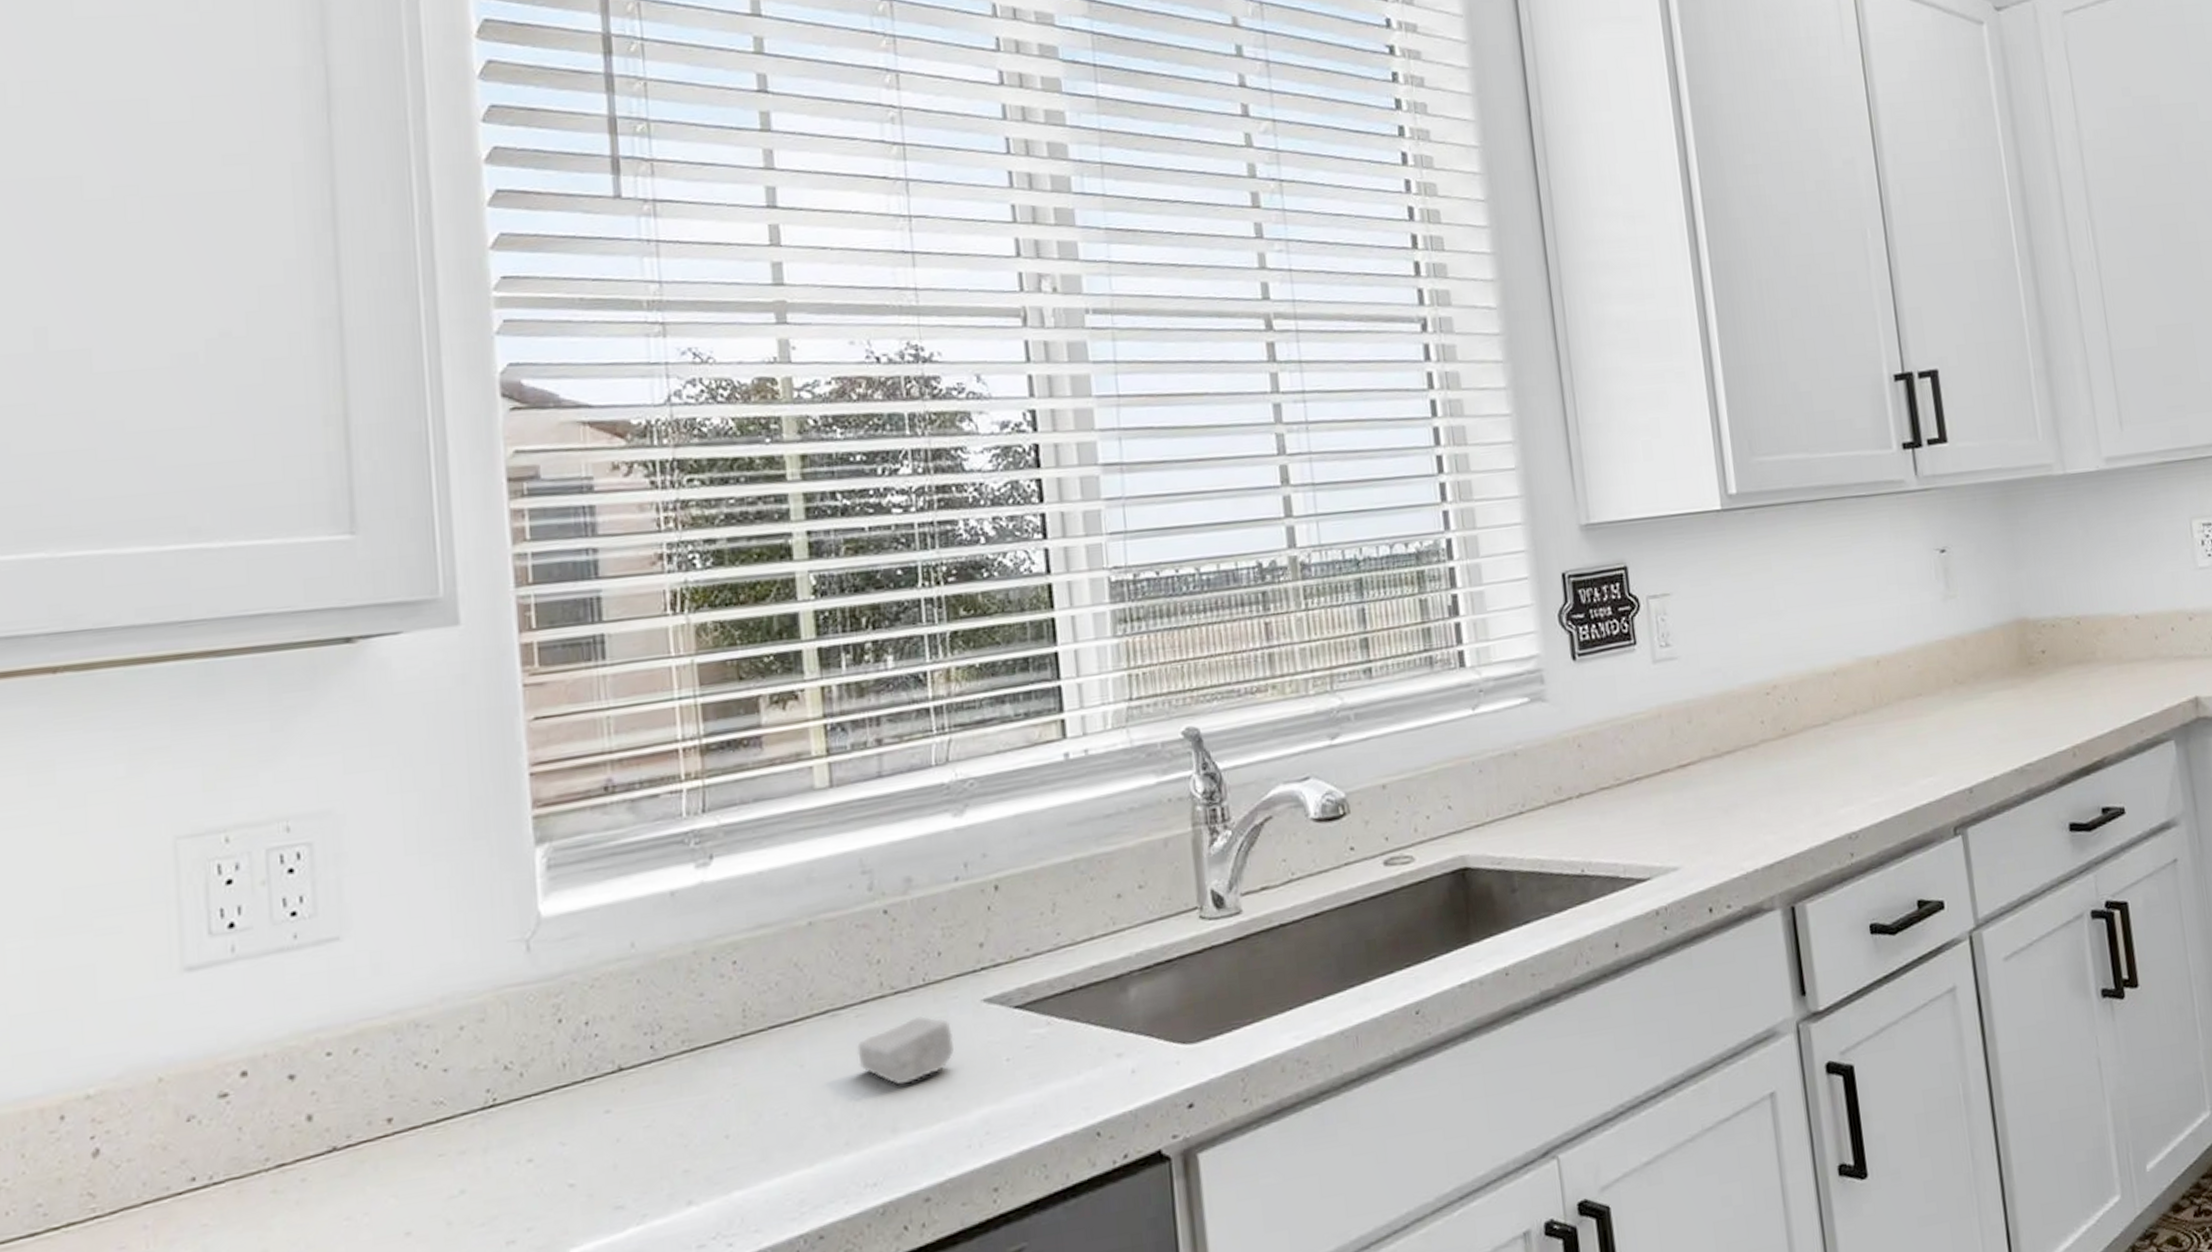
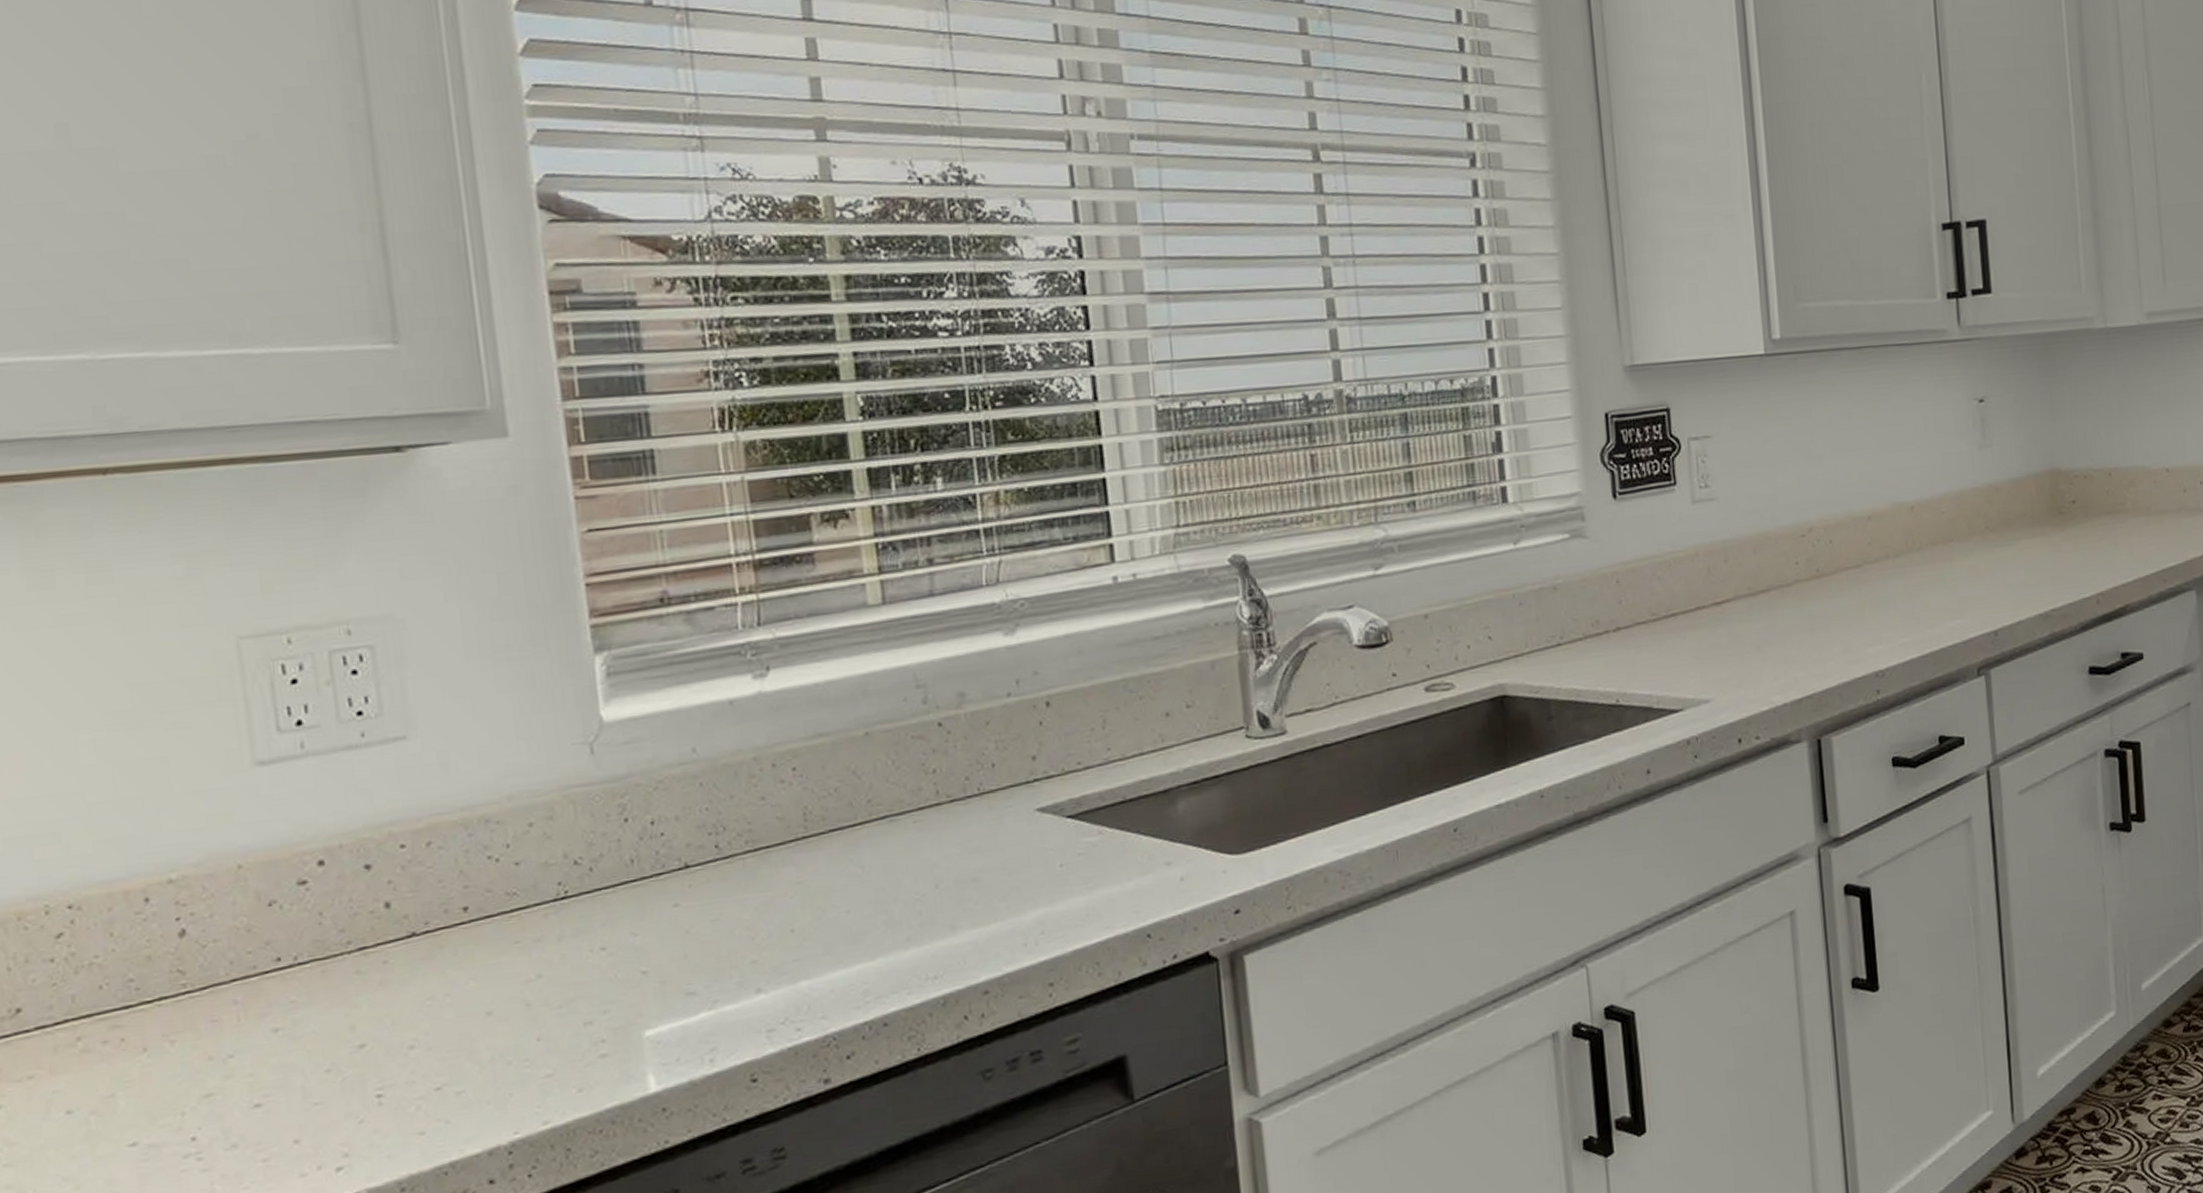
soap bar: present [857,1015,955,1085] -> none [915,822,1010,887]

